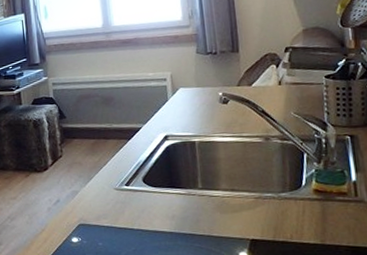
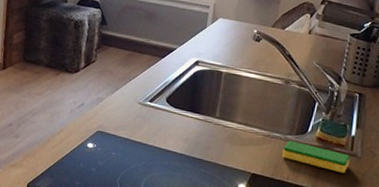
dish sponge: none [279,198,357,223] -> present [282,141,350,174]

